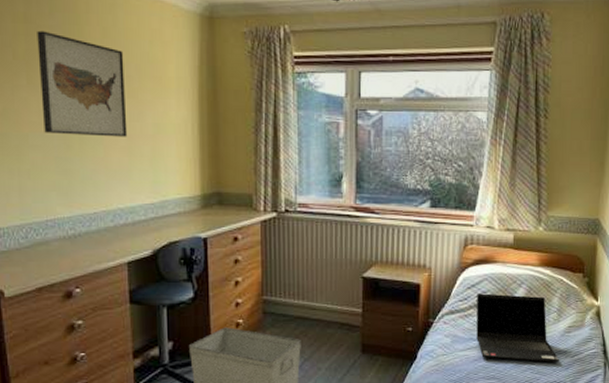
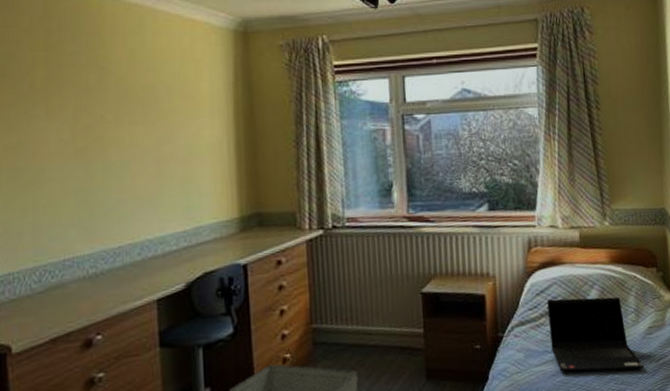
wall art: present [37,30,128,137] -> none [58,57,157,164]

